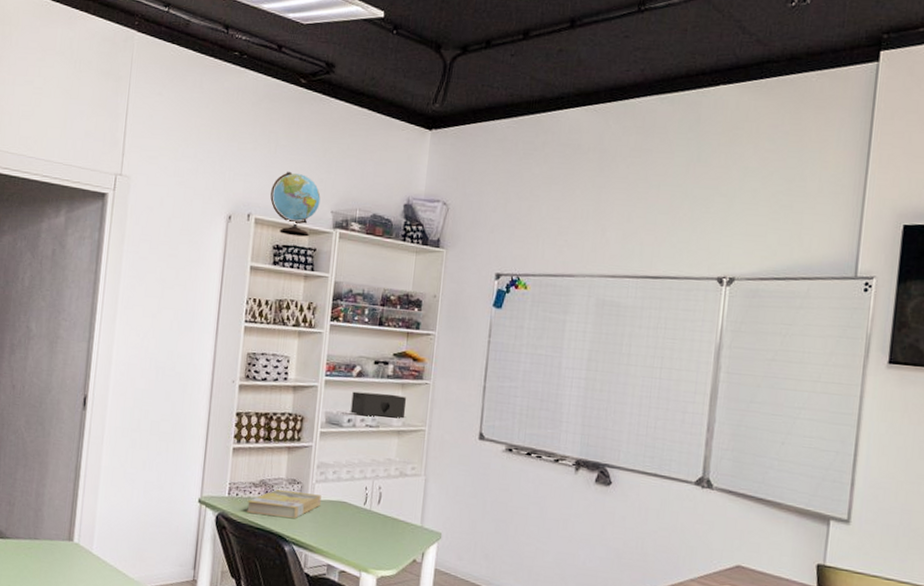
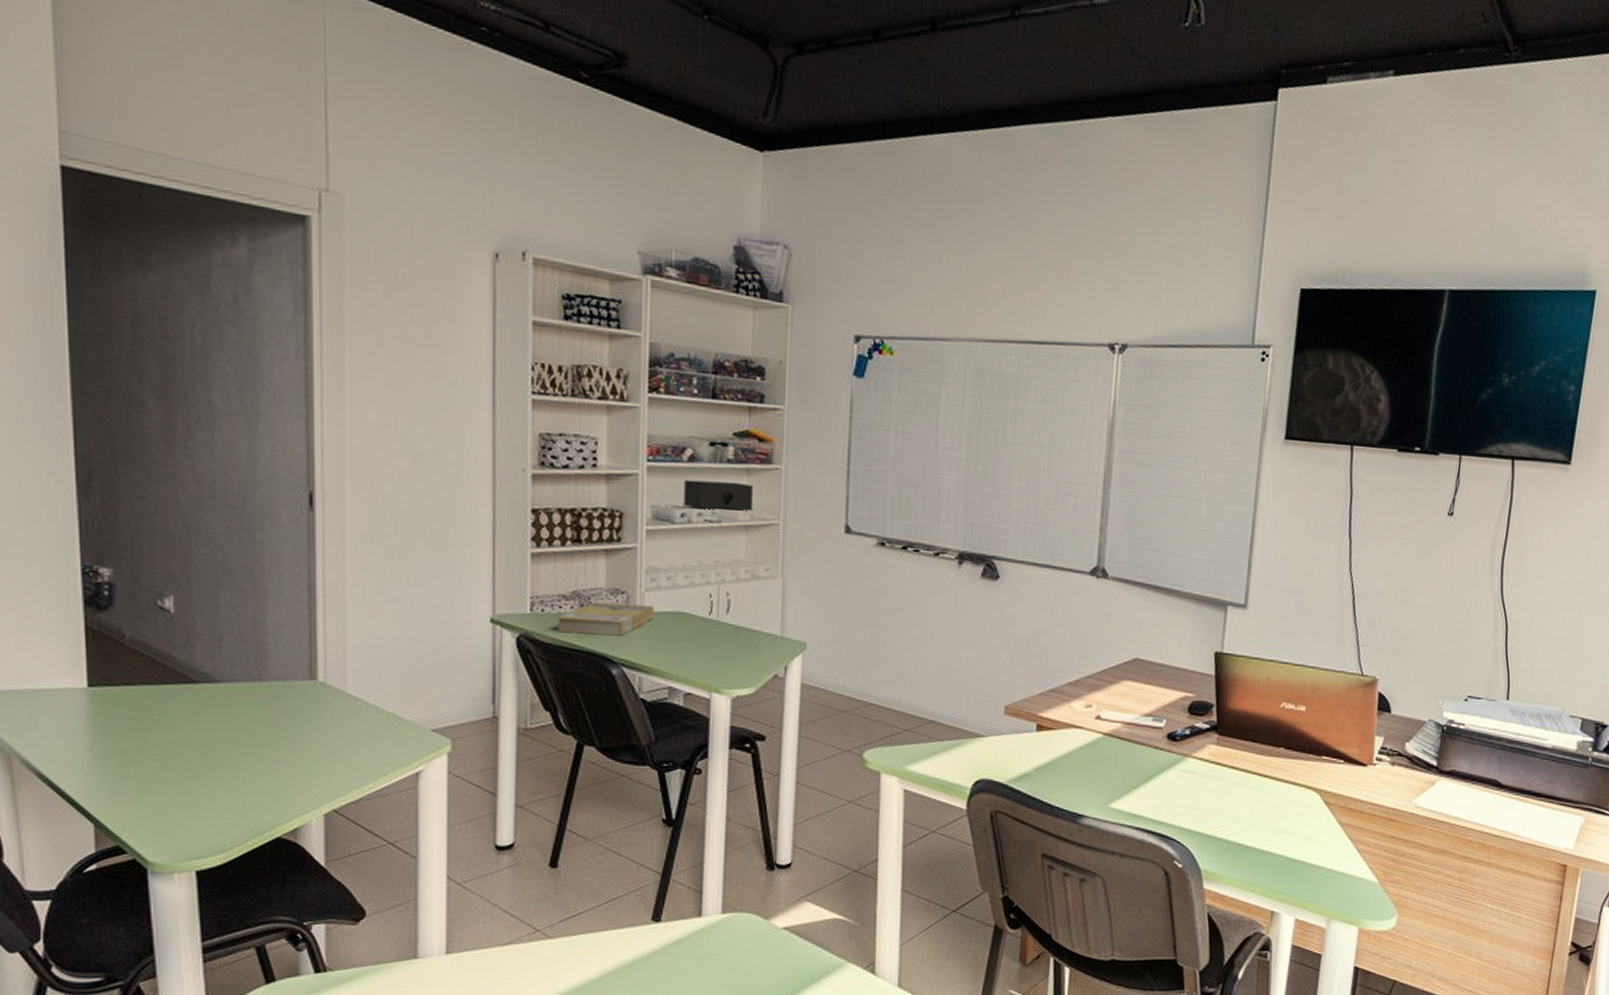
globe: present [270,172,321,237] -> none [552,197,622,285]

